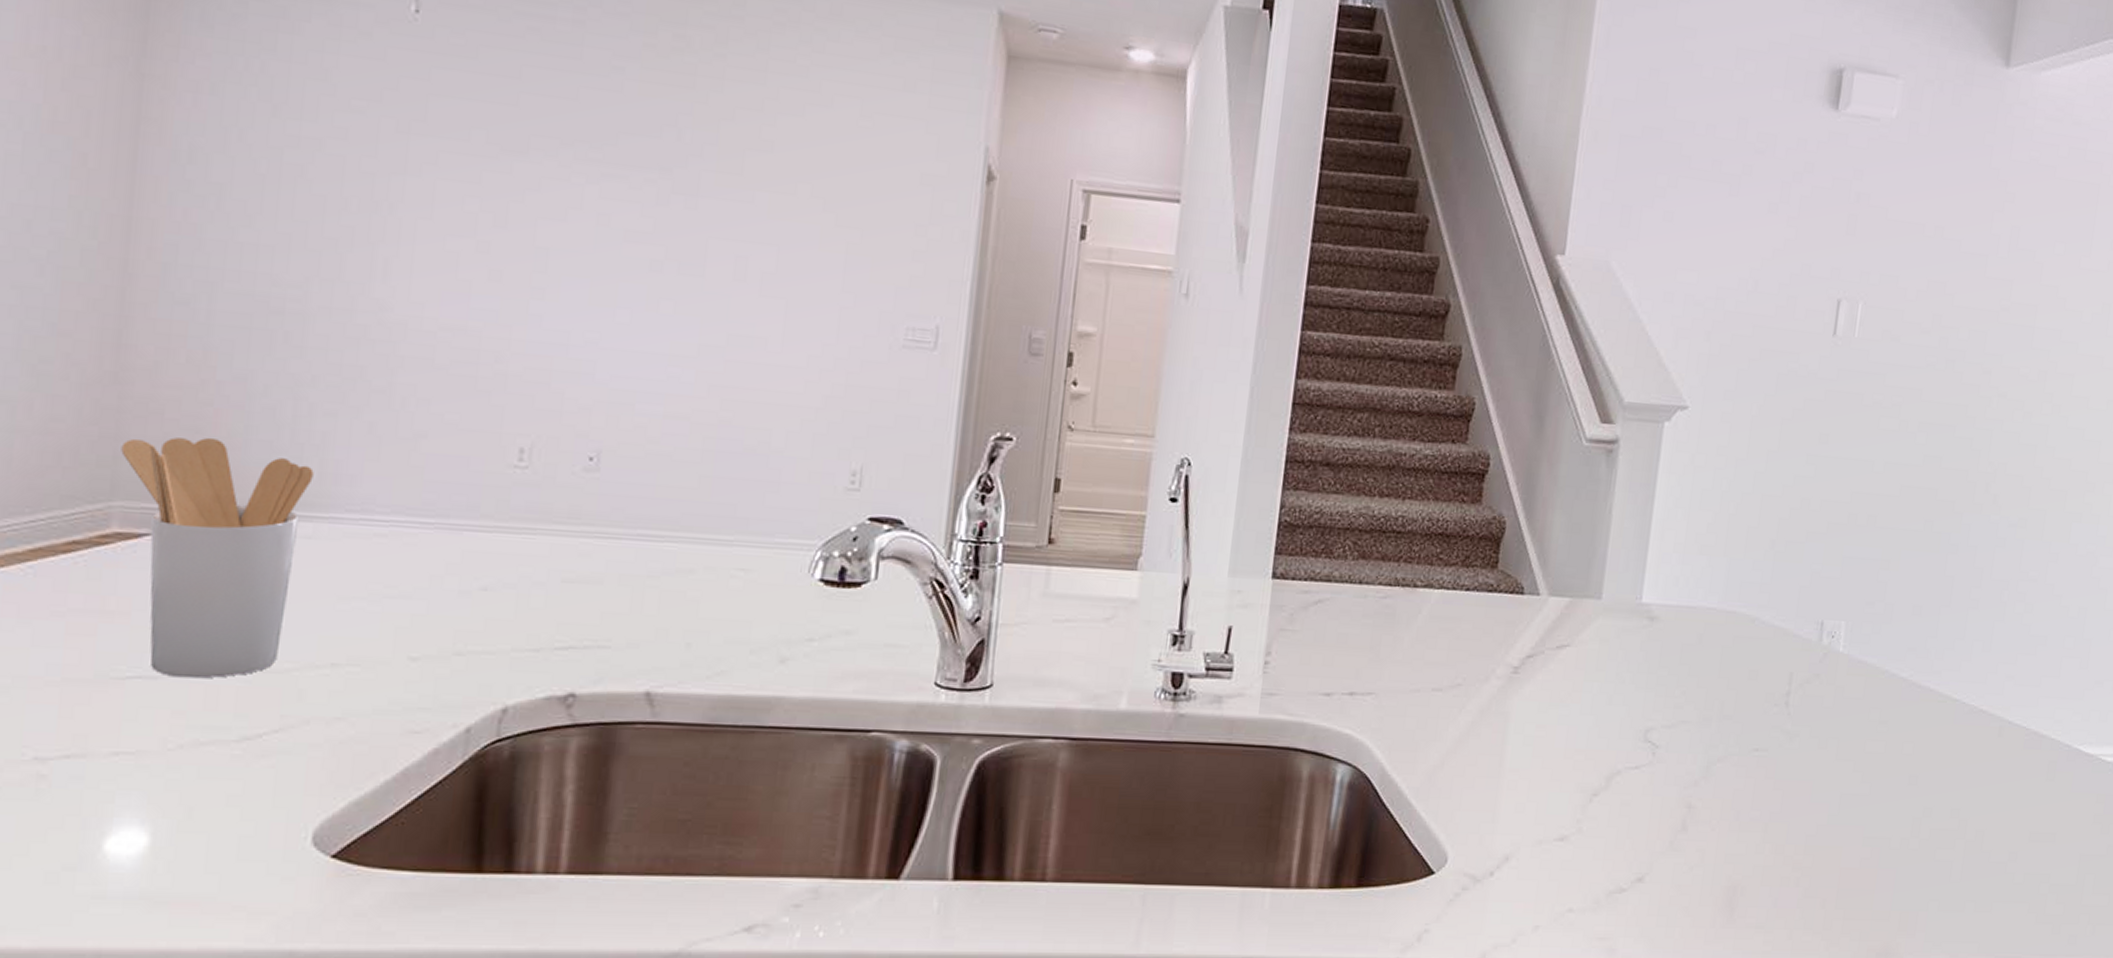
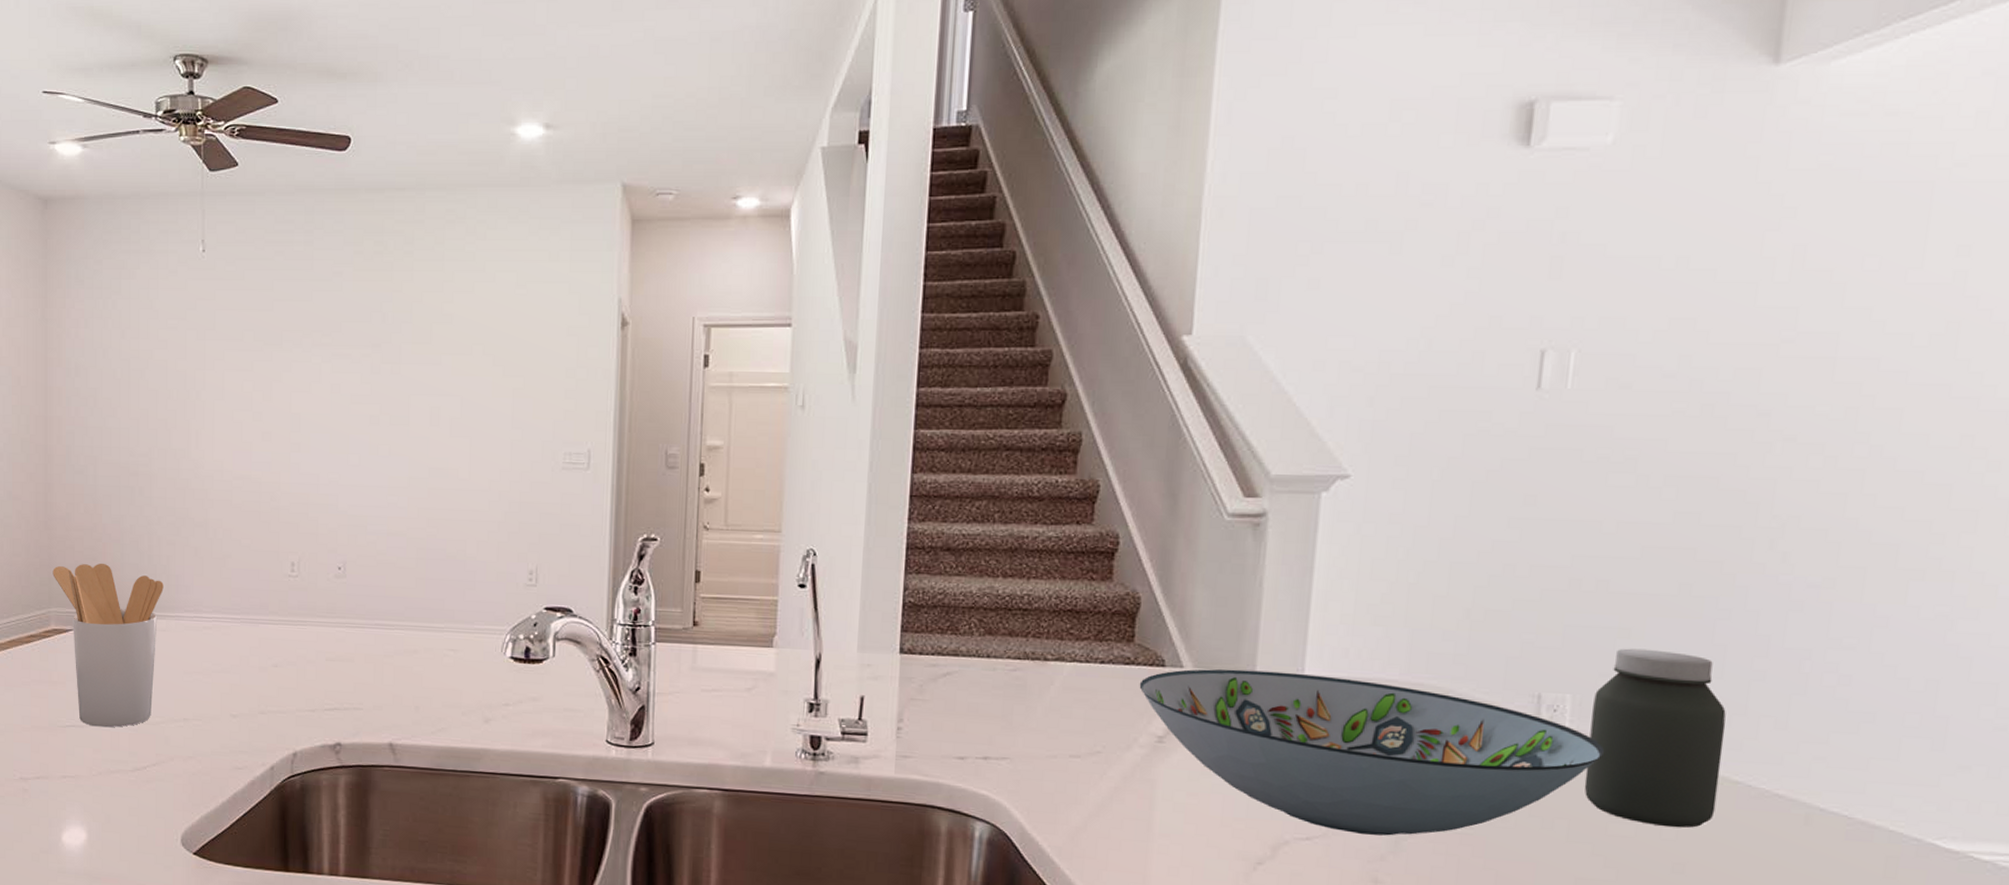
decorative bowl: none [1499,596,1867,761] -> present [1139,669,1605,836]
jar: none [1850,578,1951,743] -> present [1584,648,1726,828]

